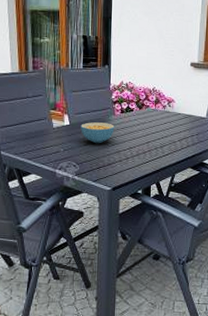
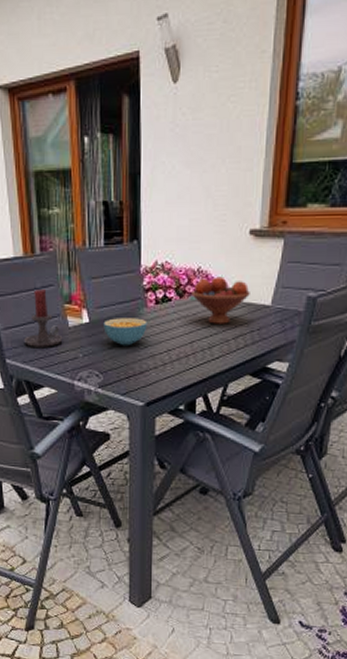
candle holder: none [16,98,48,143] -> present [23,290,63,347]
fruit bowl: none [148,95,191,130] -> present [192,276,250,324]

